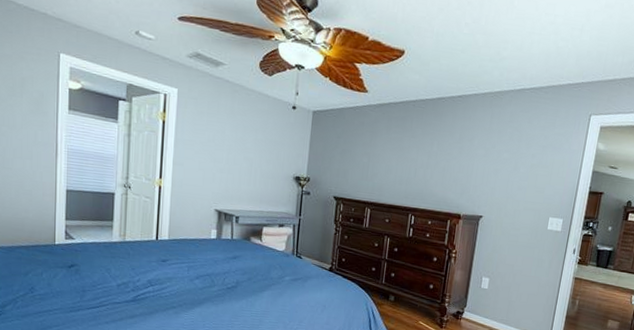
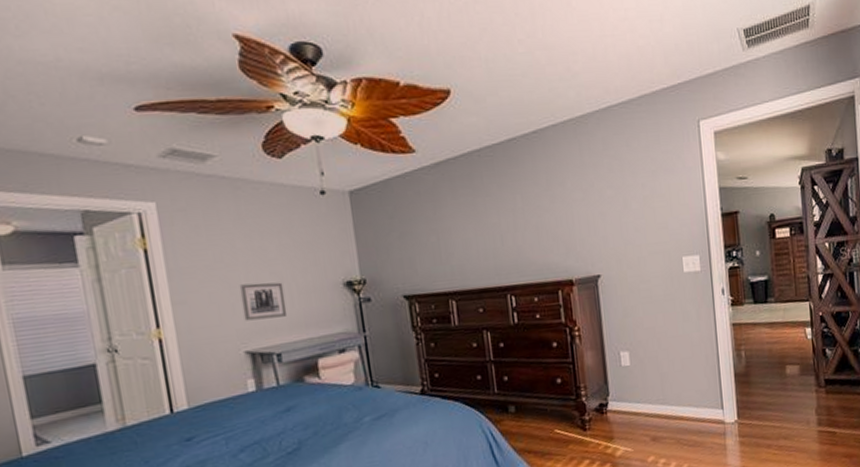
wall art: none [219,161,251,191] -> present [239,282,288,321]

